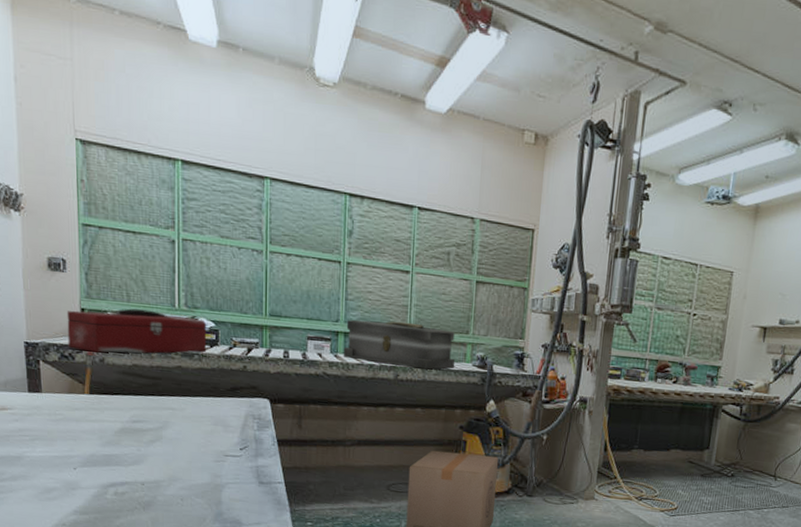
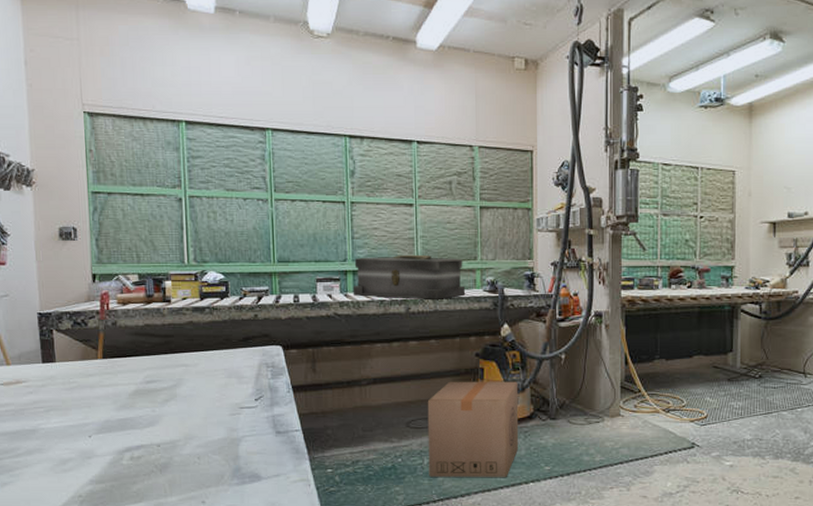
toolbox: present [67,308,207,354] -> none [78,269,217,317]

